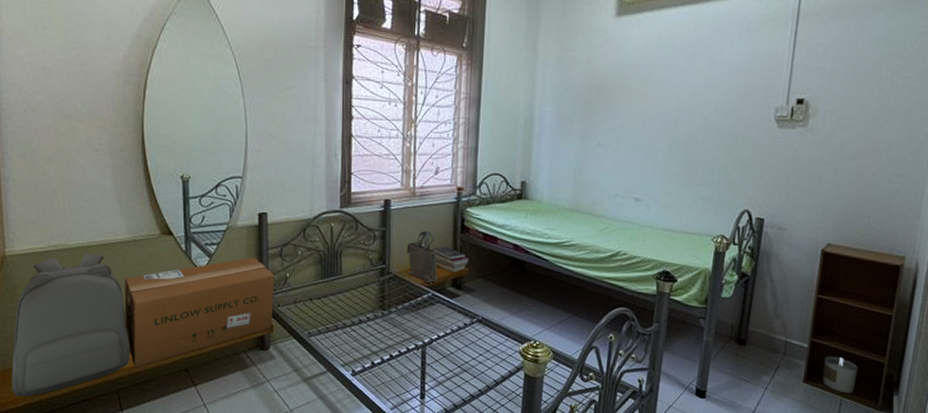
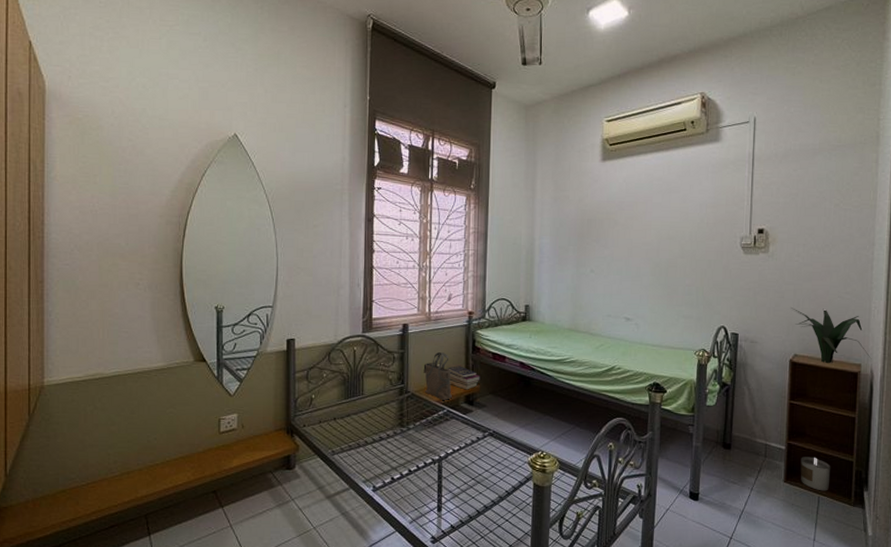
backpack: present [11,254,131,397] -> none [41,381,161,525]
box: present [124,256,275,368] -> none [157,380,301,491]
plant: none [828,191,919,256] -> present [790,308,872,364]

